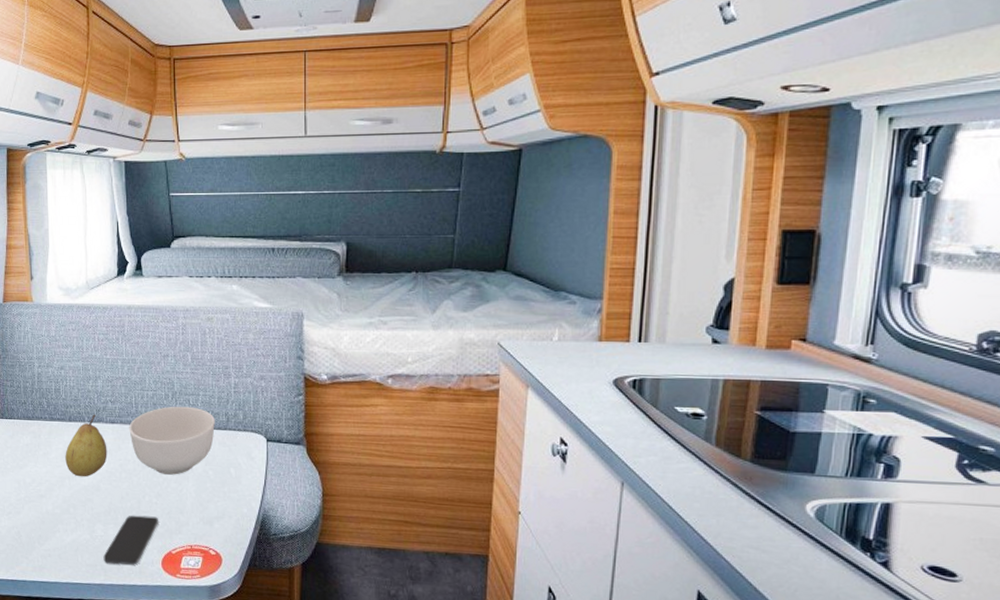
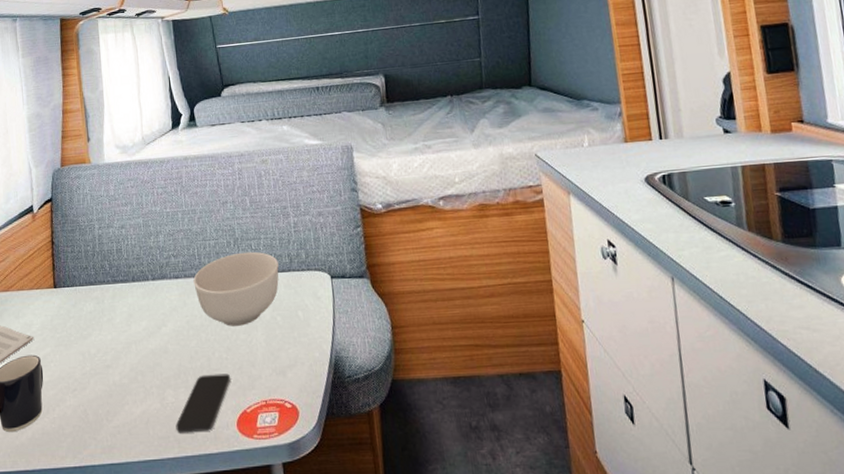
fruit: present [65,414,107,477] -> none [130,271,174,341]

